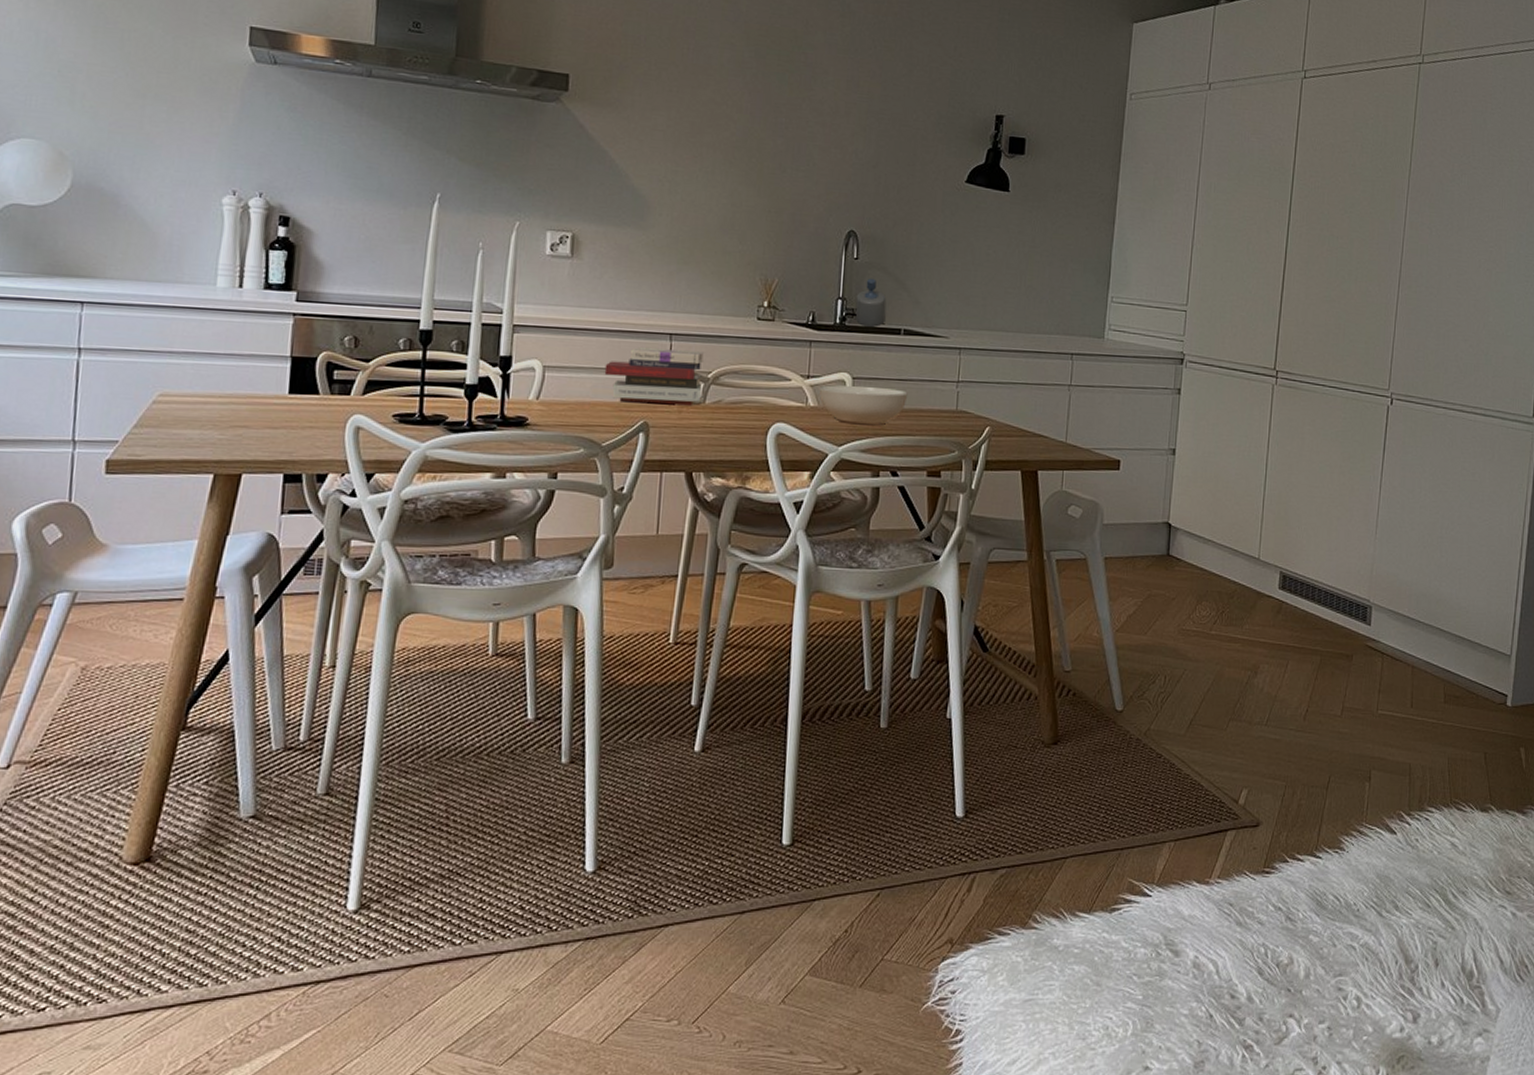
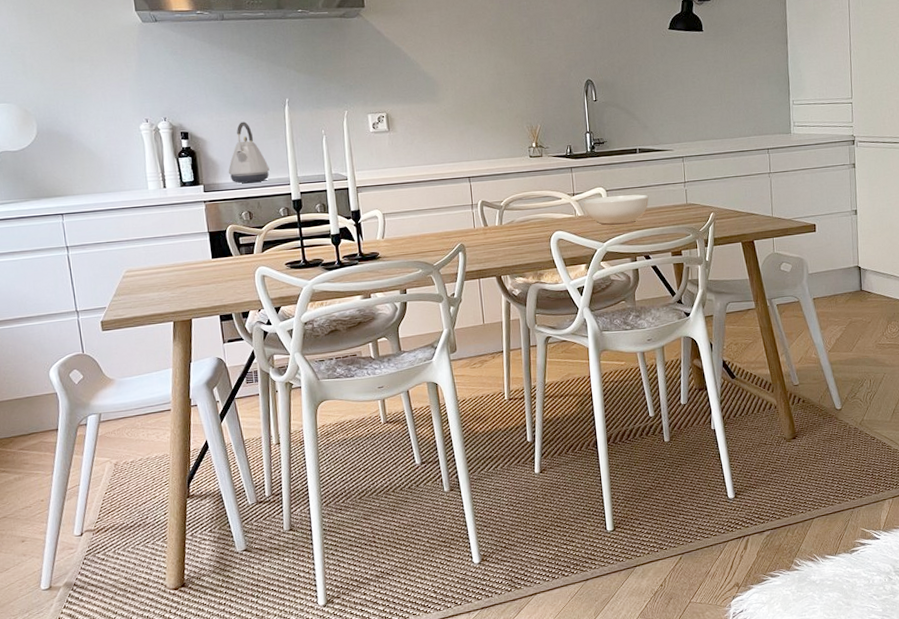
kettle: none [336,214,396,300] -> present [228,121,270,184]
books: present [604,348,704,406] -> none [426,187,500,232]
soap dispenser: present [855,278,887,328] -> none [599,113,624,152]

